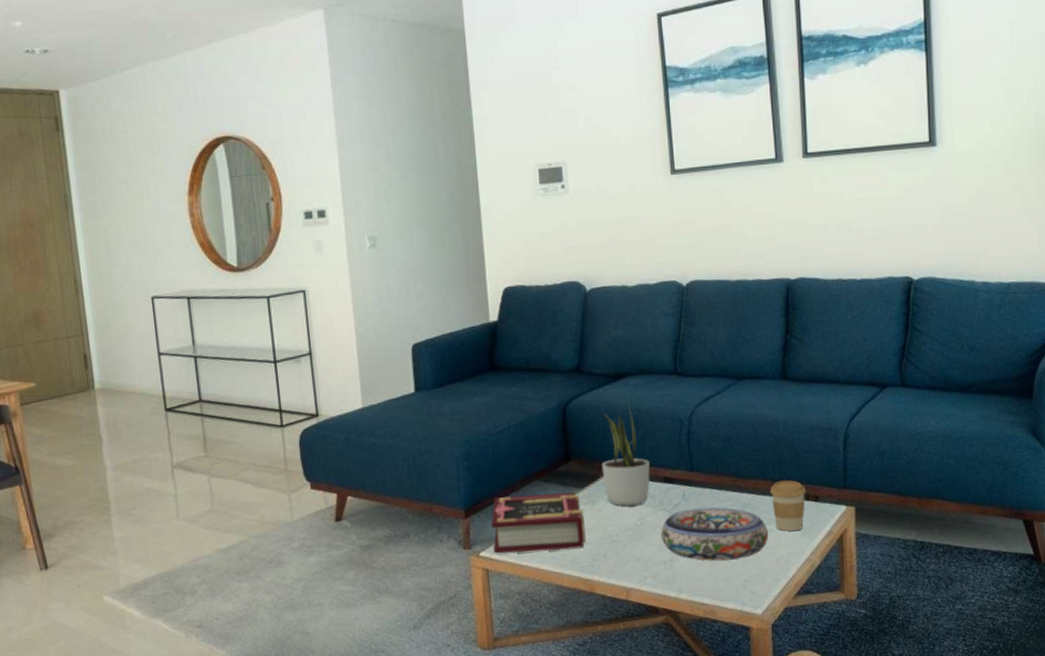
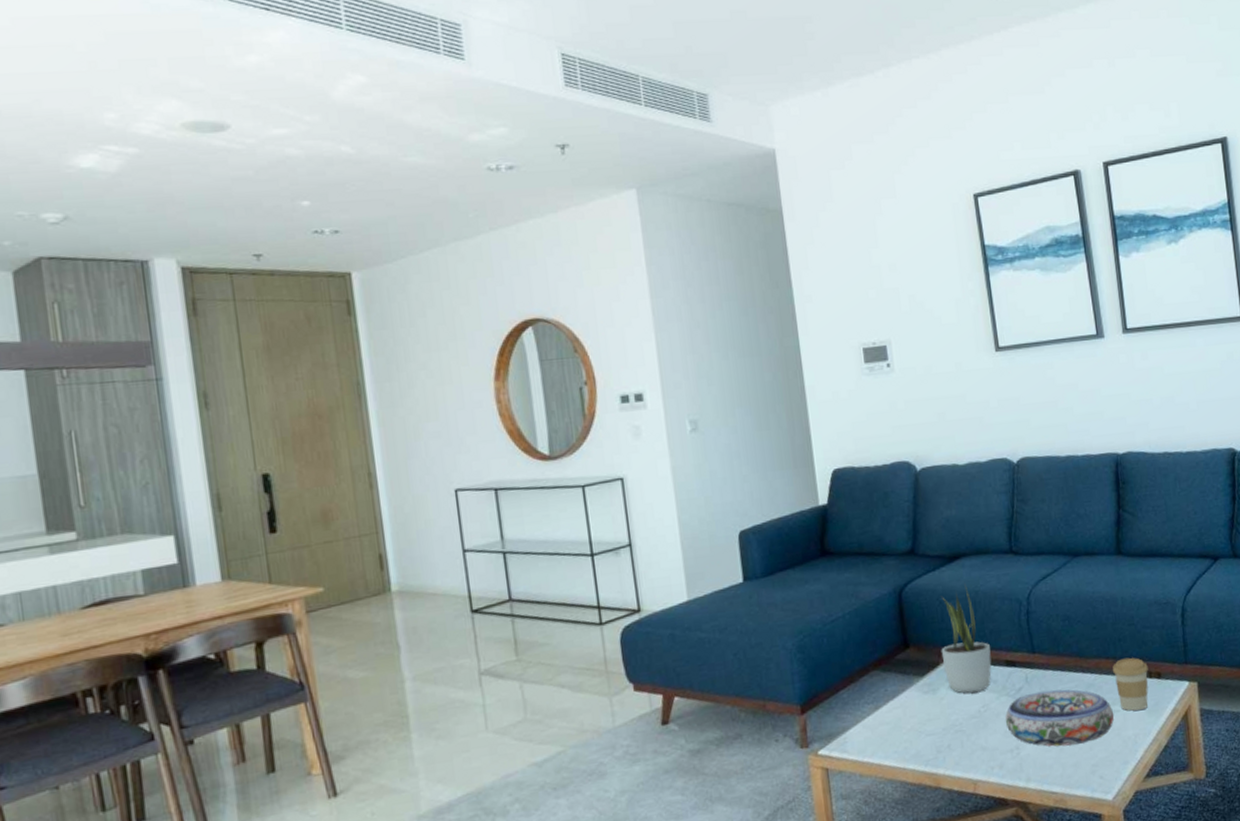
book: present [491,492,586,554] -> none [829,680,929,751]

